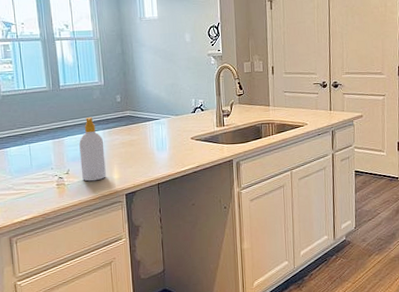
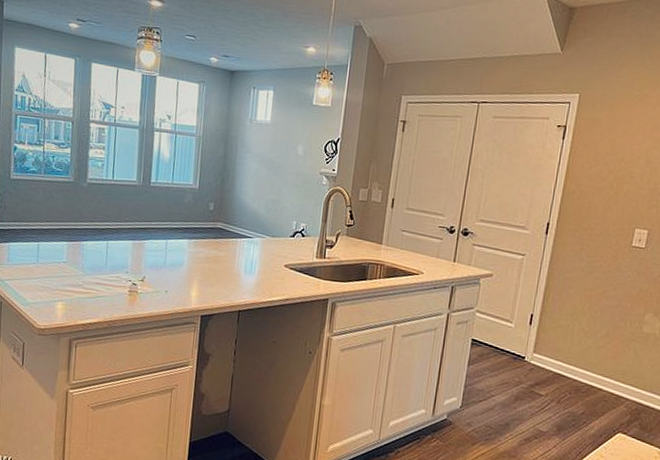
soap bottle: present [79,117,106,182] -> none [157,222,188,295]

